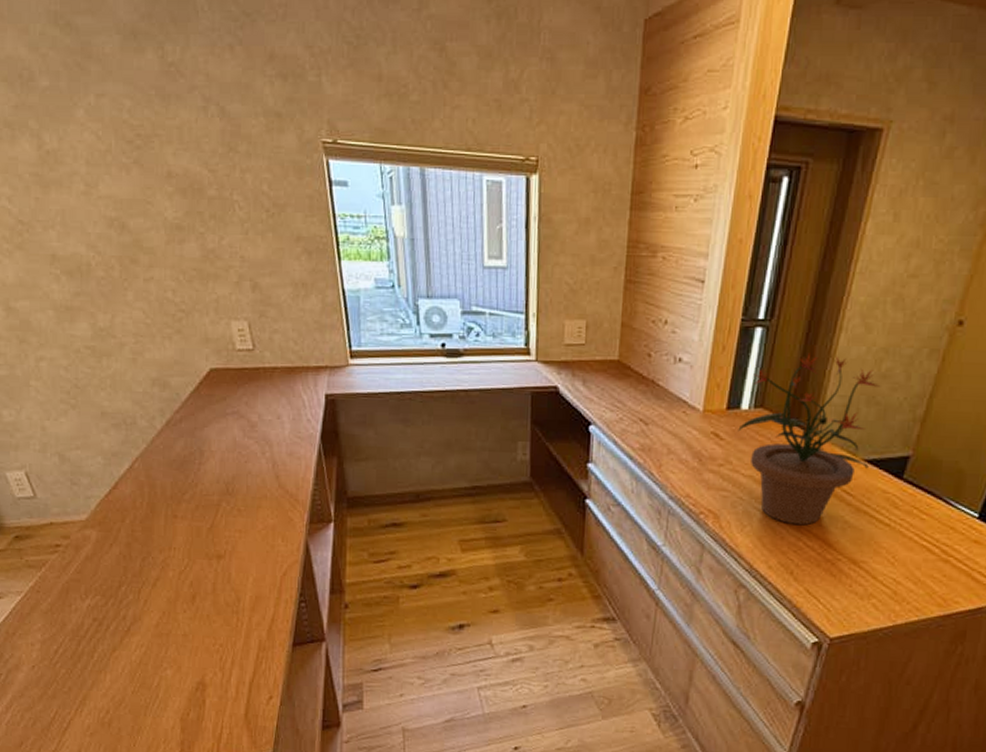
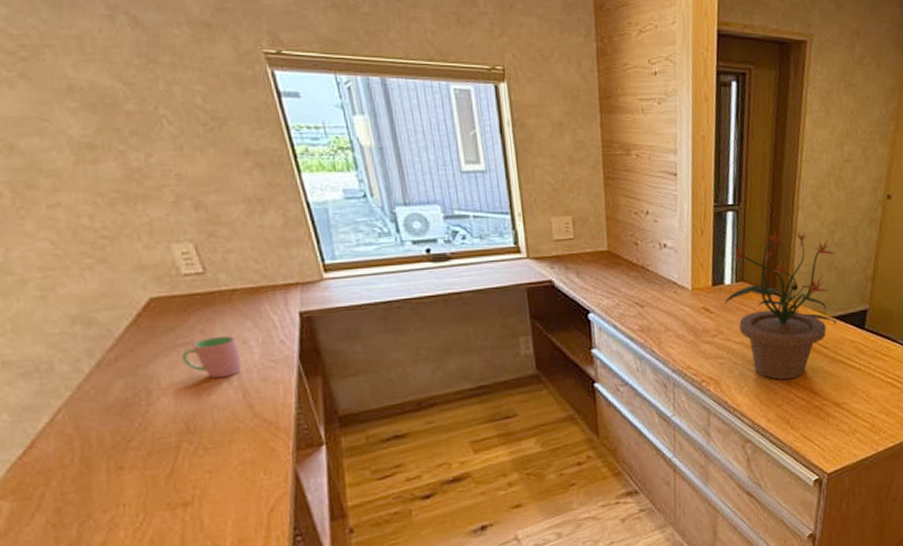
cup: none [229,409,274,448] -> present [181,335,242,379]

